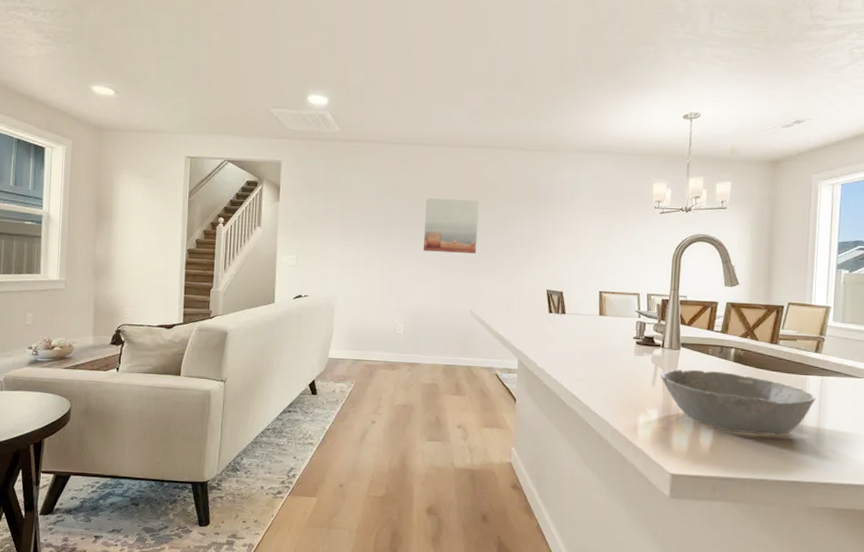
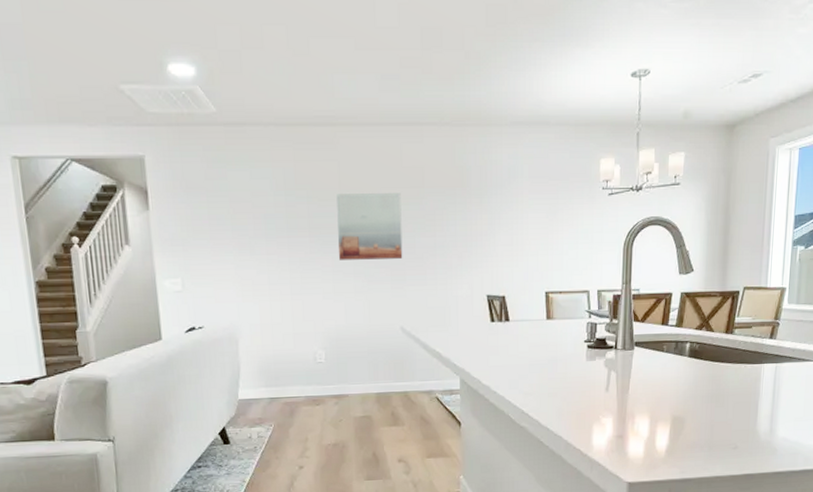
bowl: present [660,369,816,436] -> none [613,369,770,432]

